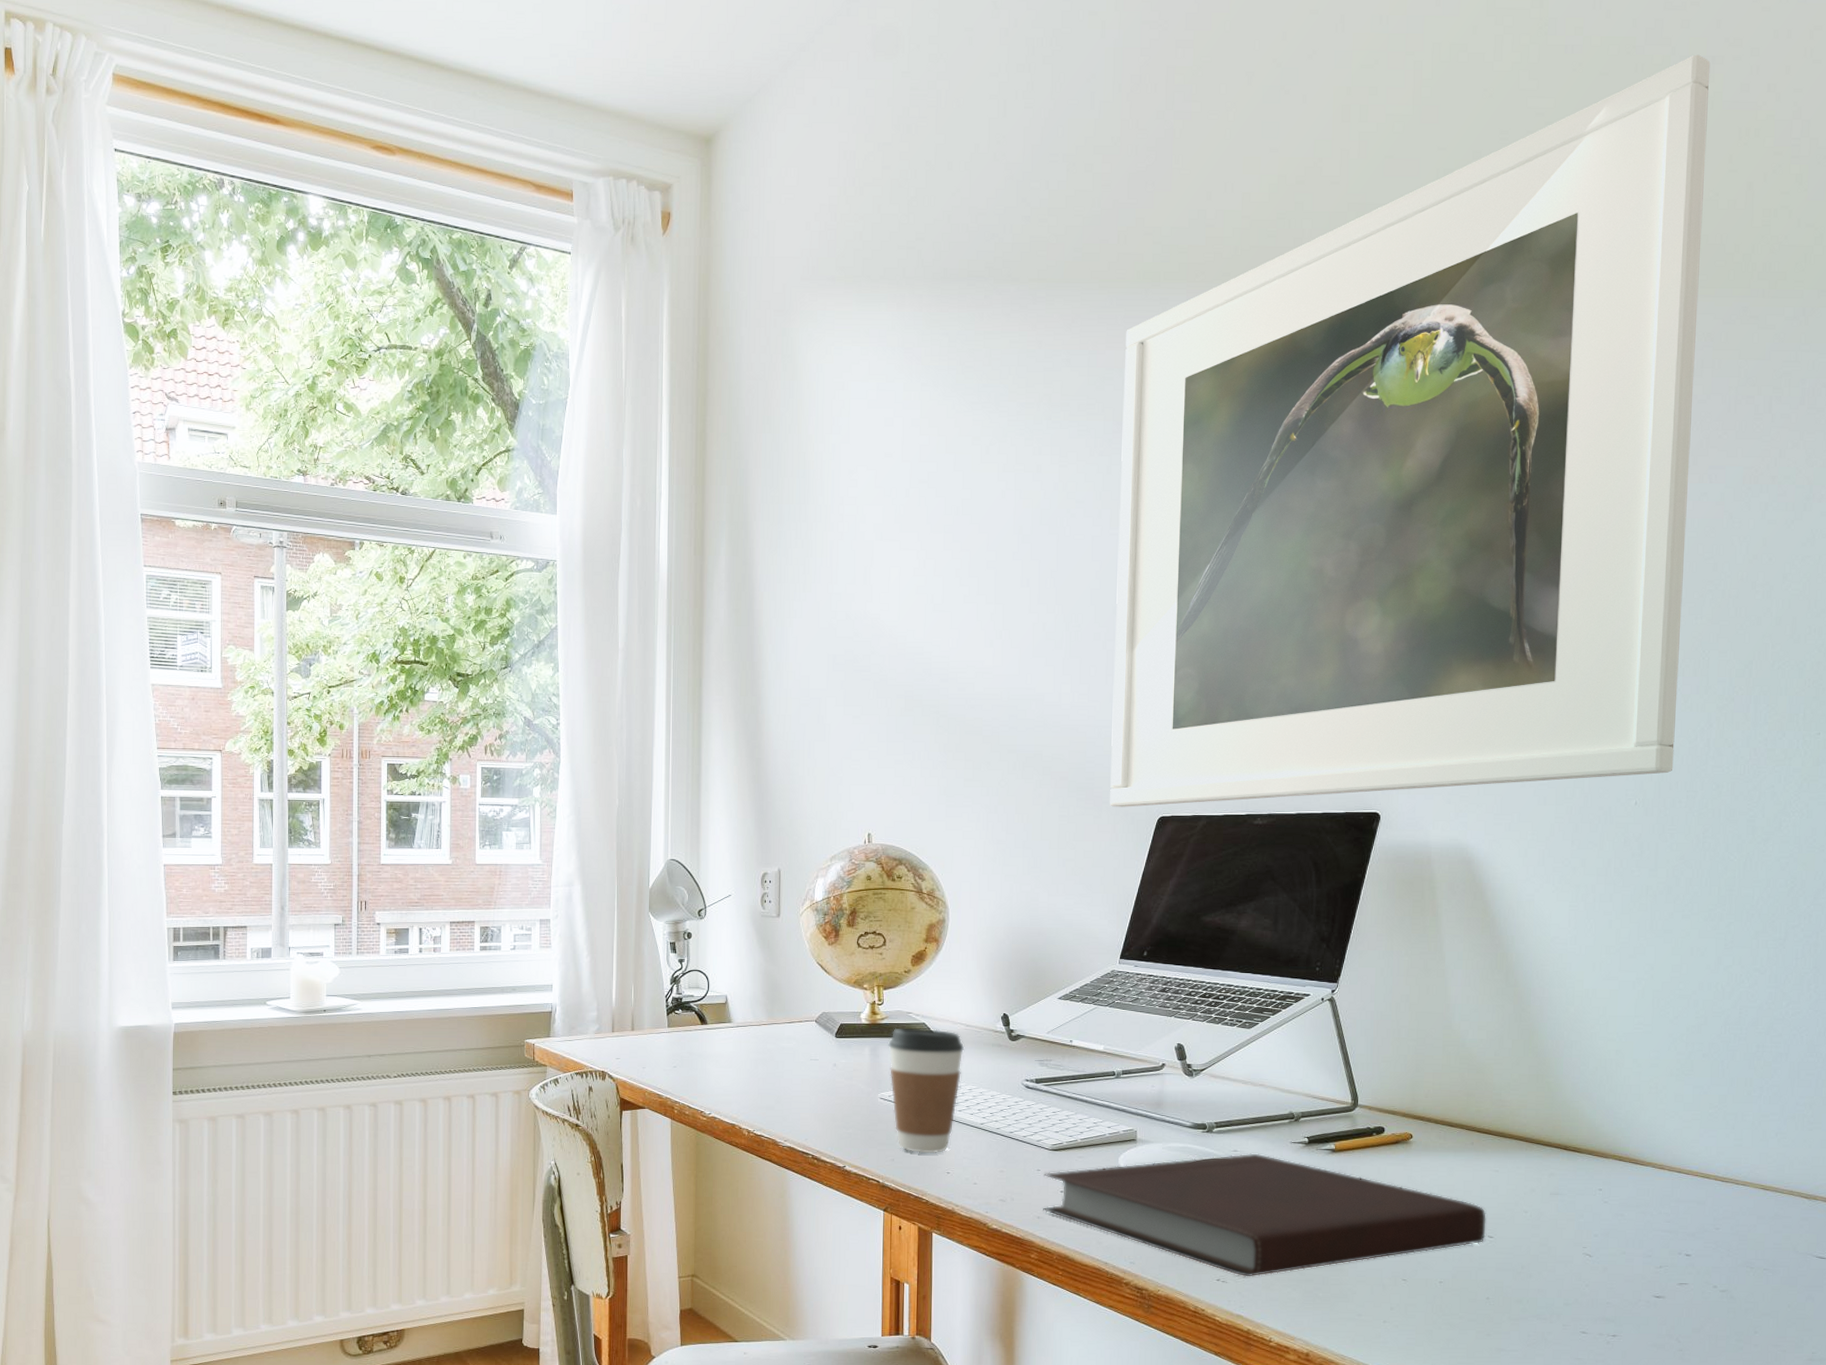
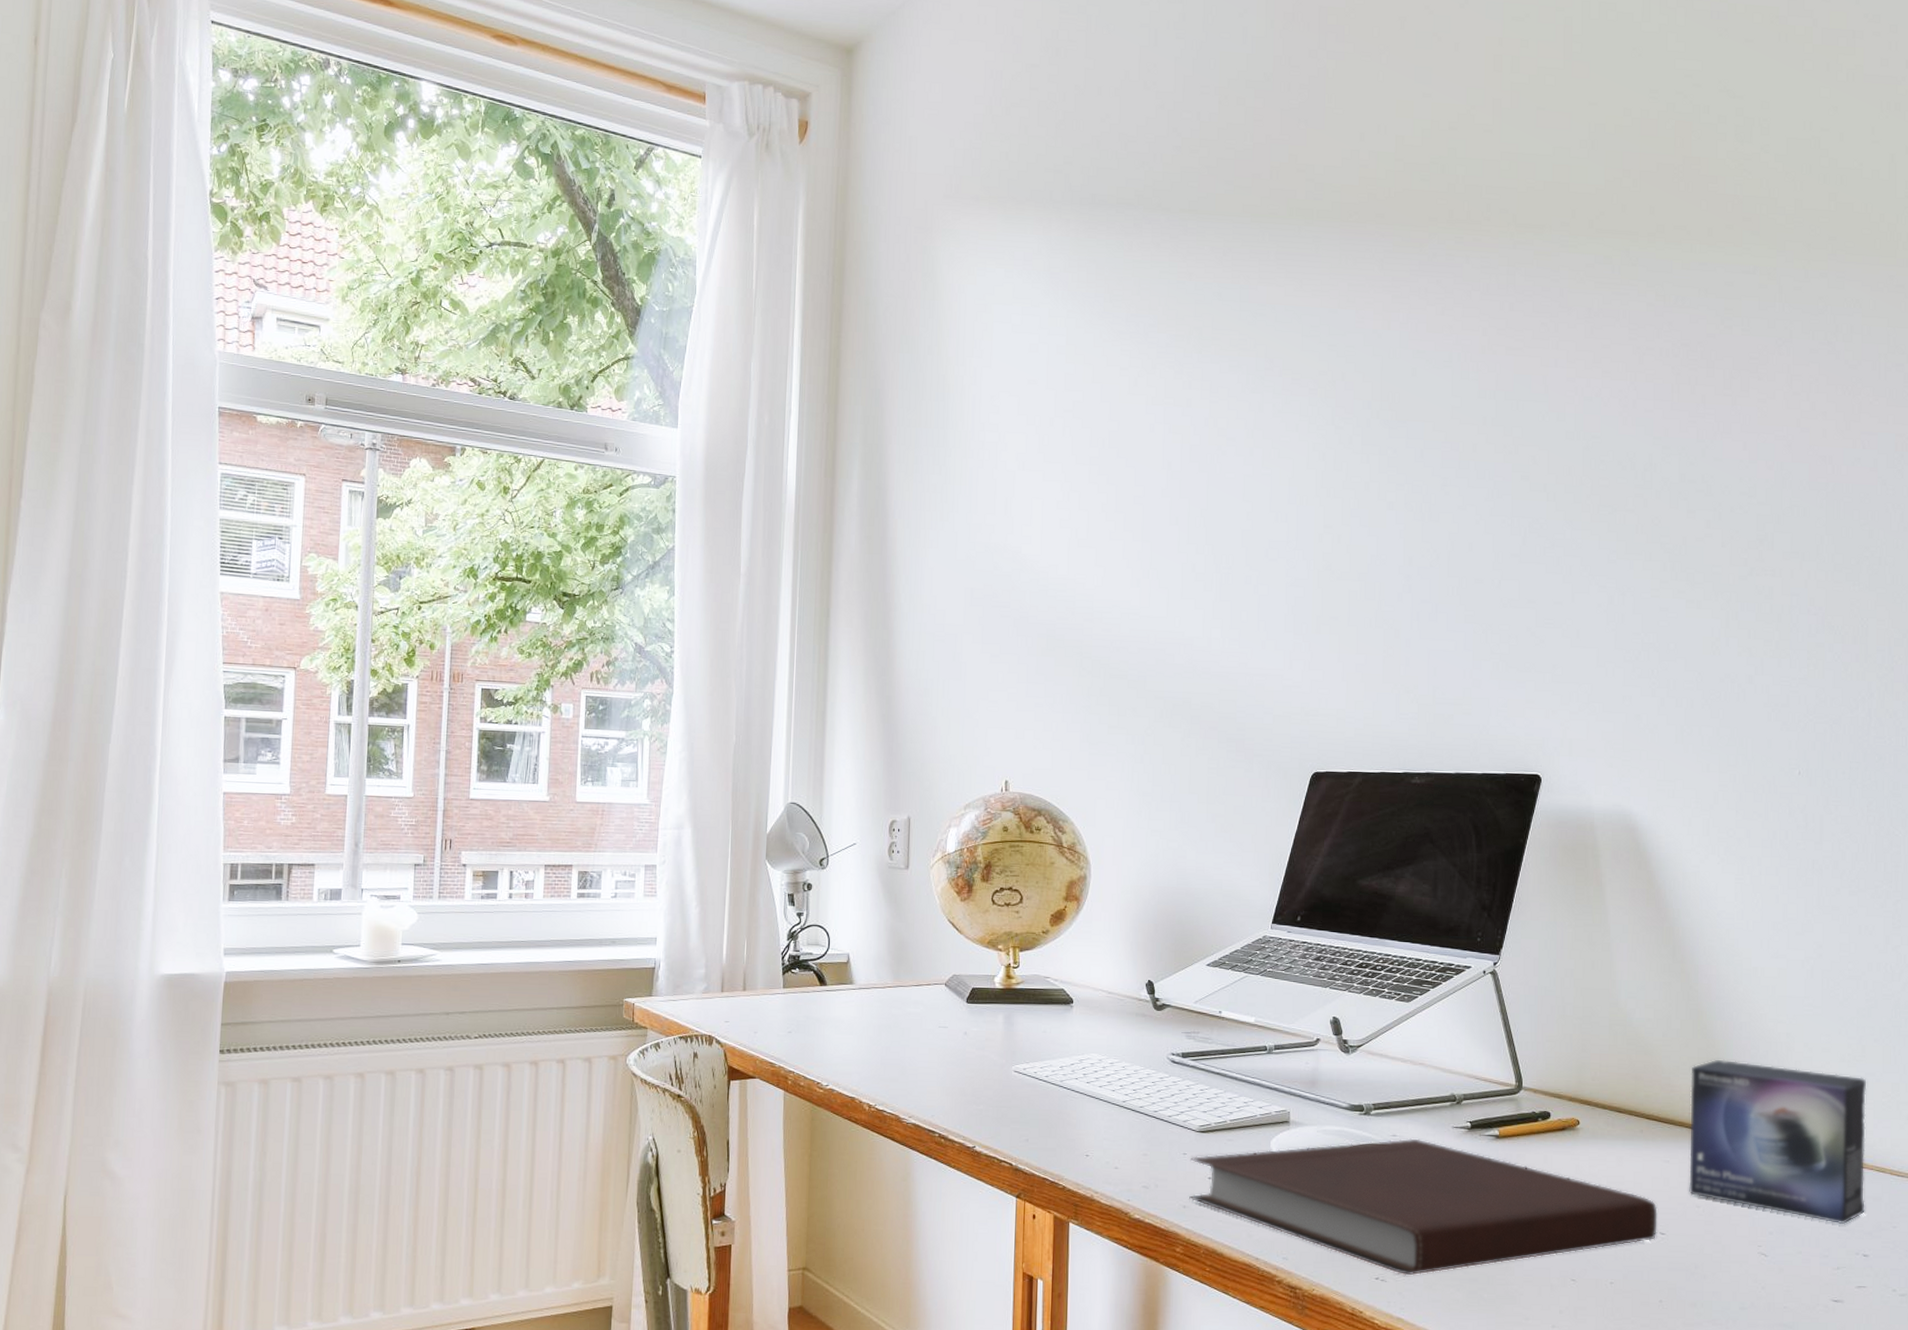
coffee cup: present [888,1027,965,1154] -> none [1024,993,1106,1134]
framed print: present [1110,54,1711,807] -> none [1262,28,1851,761]
small box: none [1517,1076,1694,1227] -> present [1689,1059,1866,1225]

